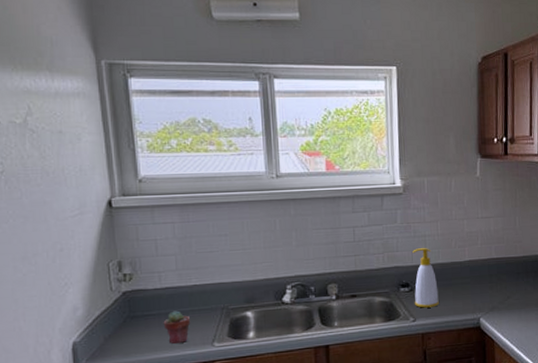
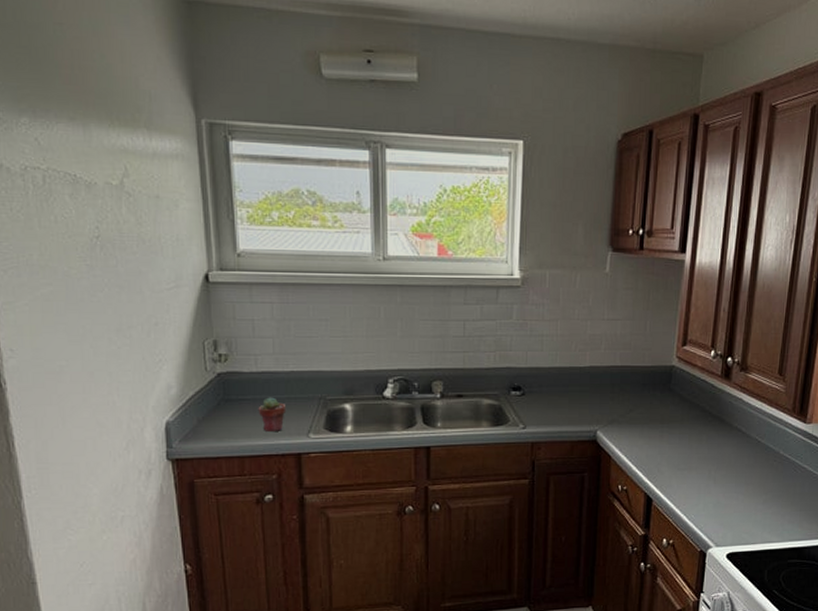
soap bottle: present [411,248,439,308] -> none [525,349,553,415]

